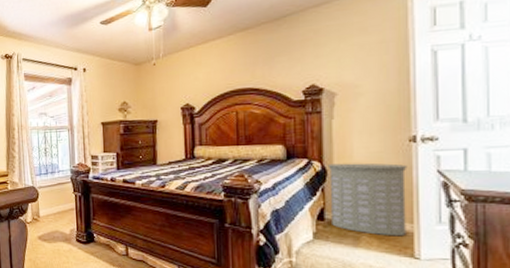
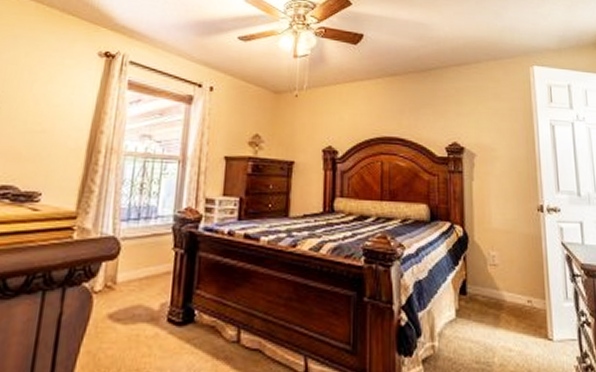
laundry hamper: present [327,163,408,237] -> none [469,229,540,314]

